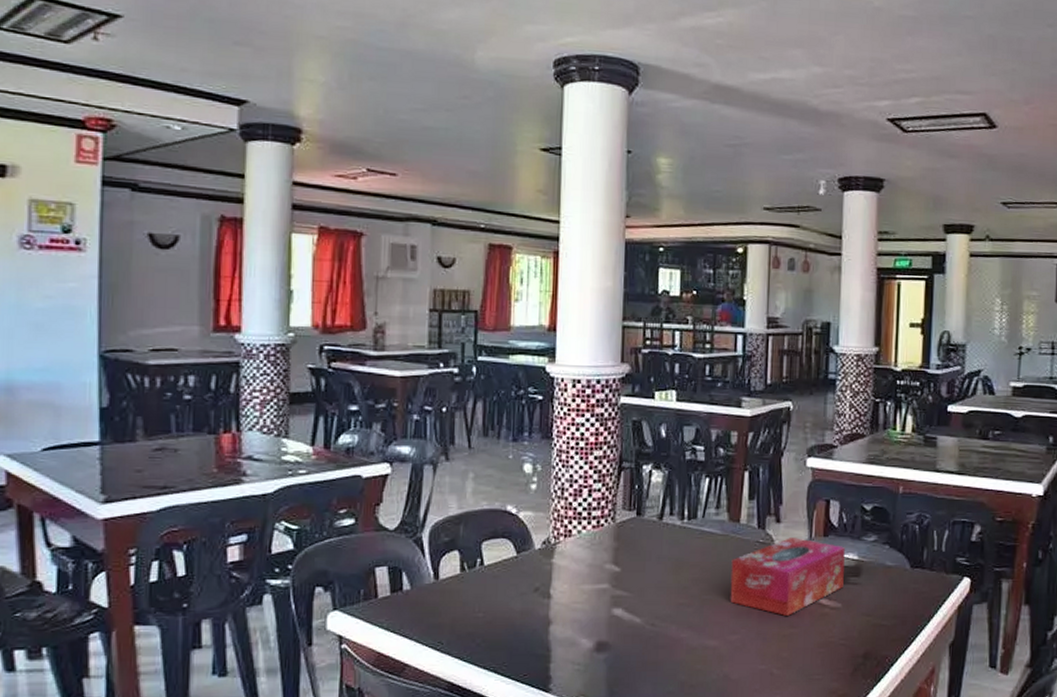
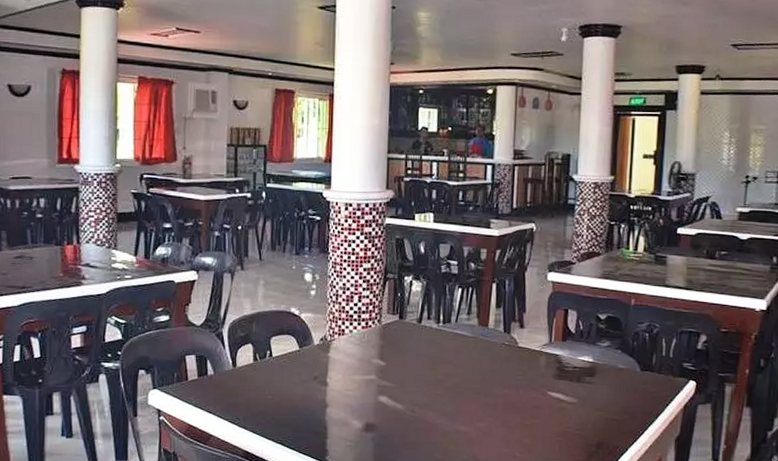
tissue box: present [730,538,845,616] -> none [479,341,581,408]

